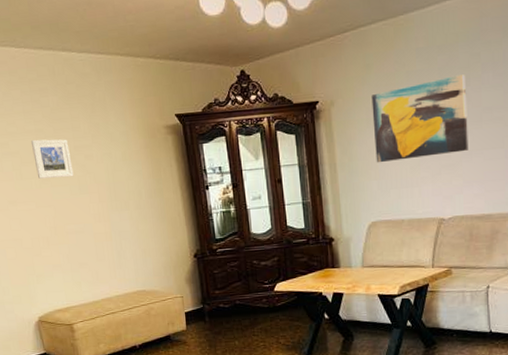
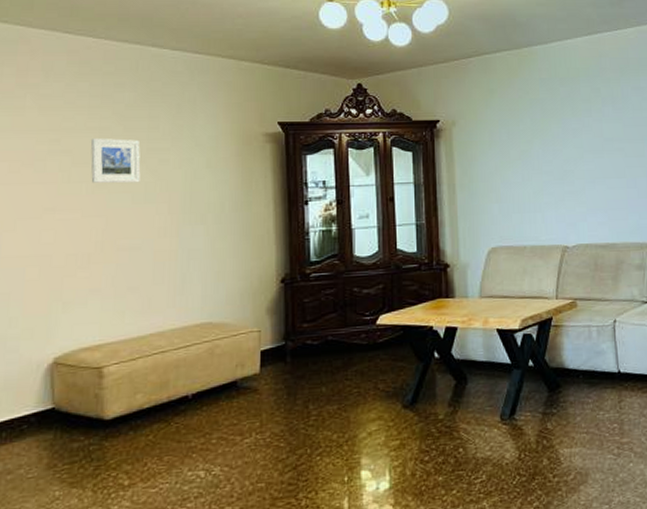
wall art: present [371,74,468,163] -> none [494,106,591,186]

